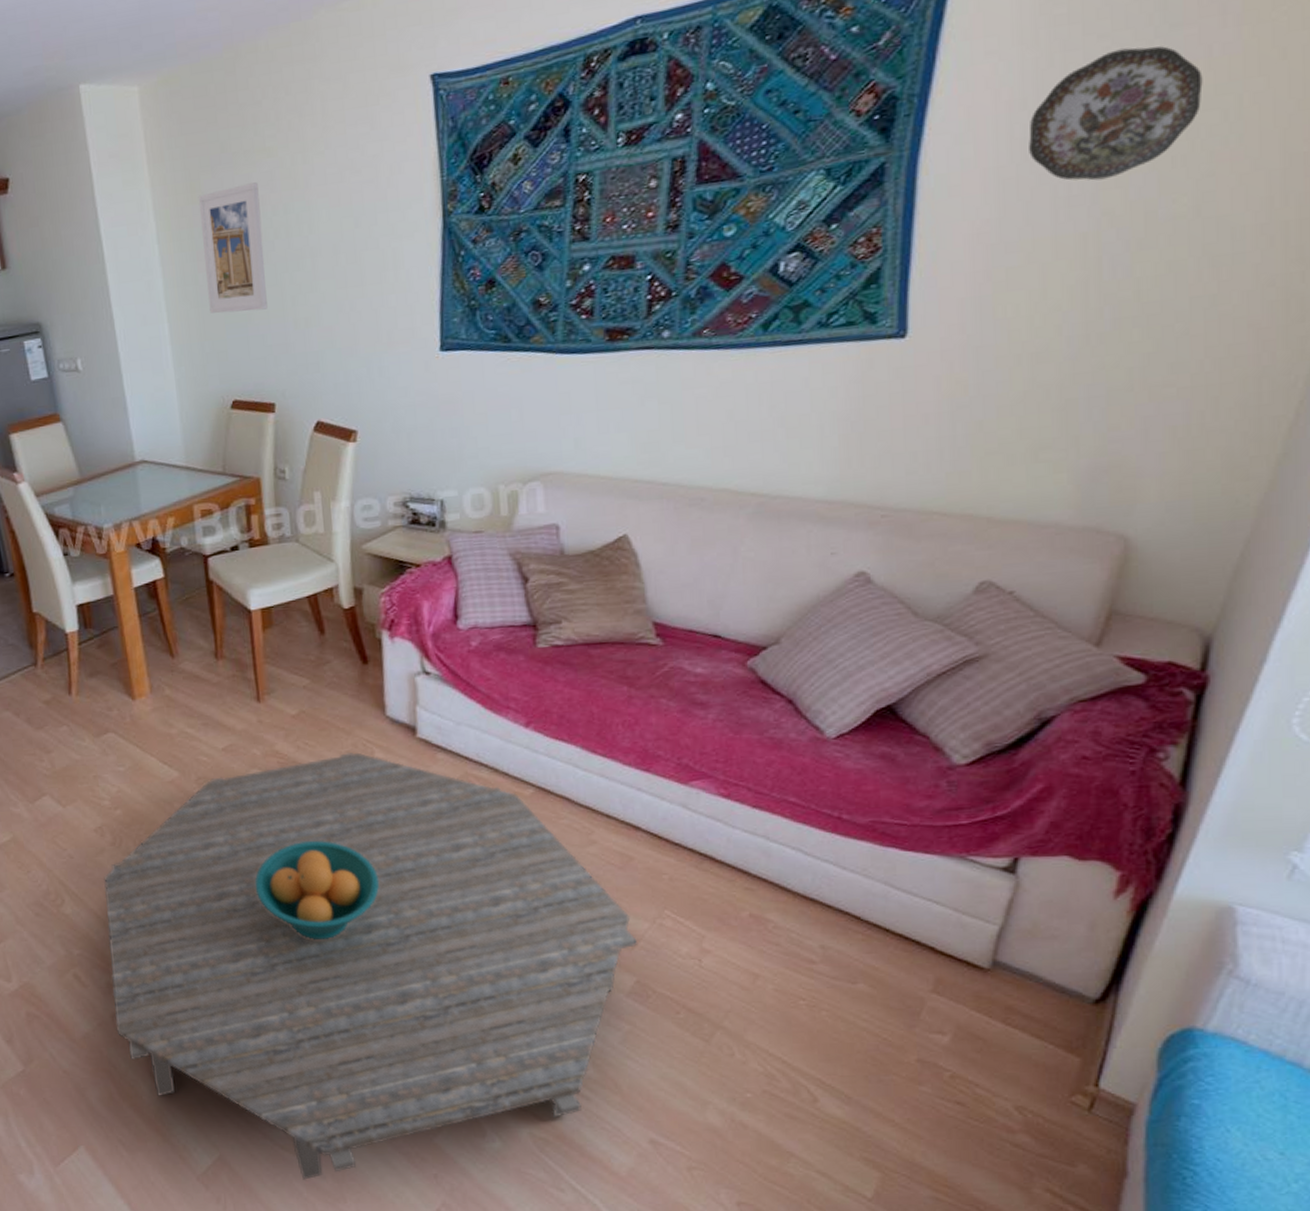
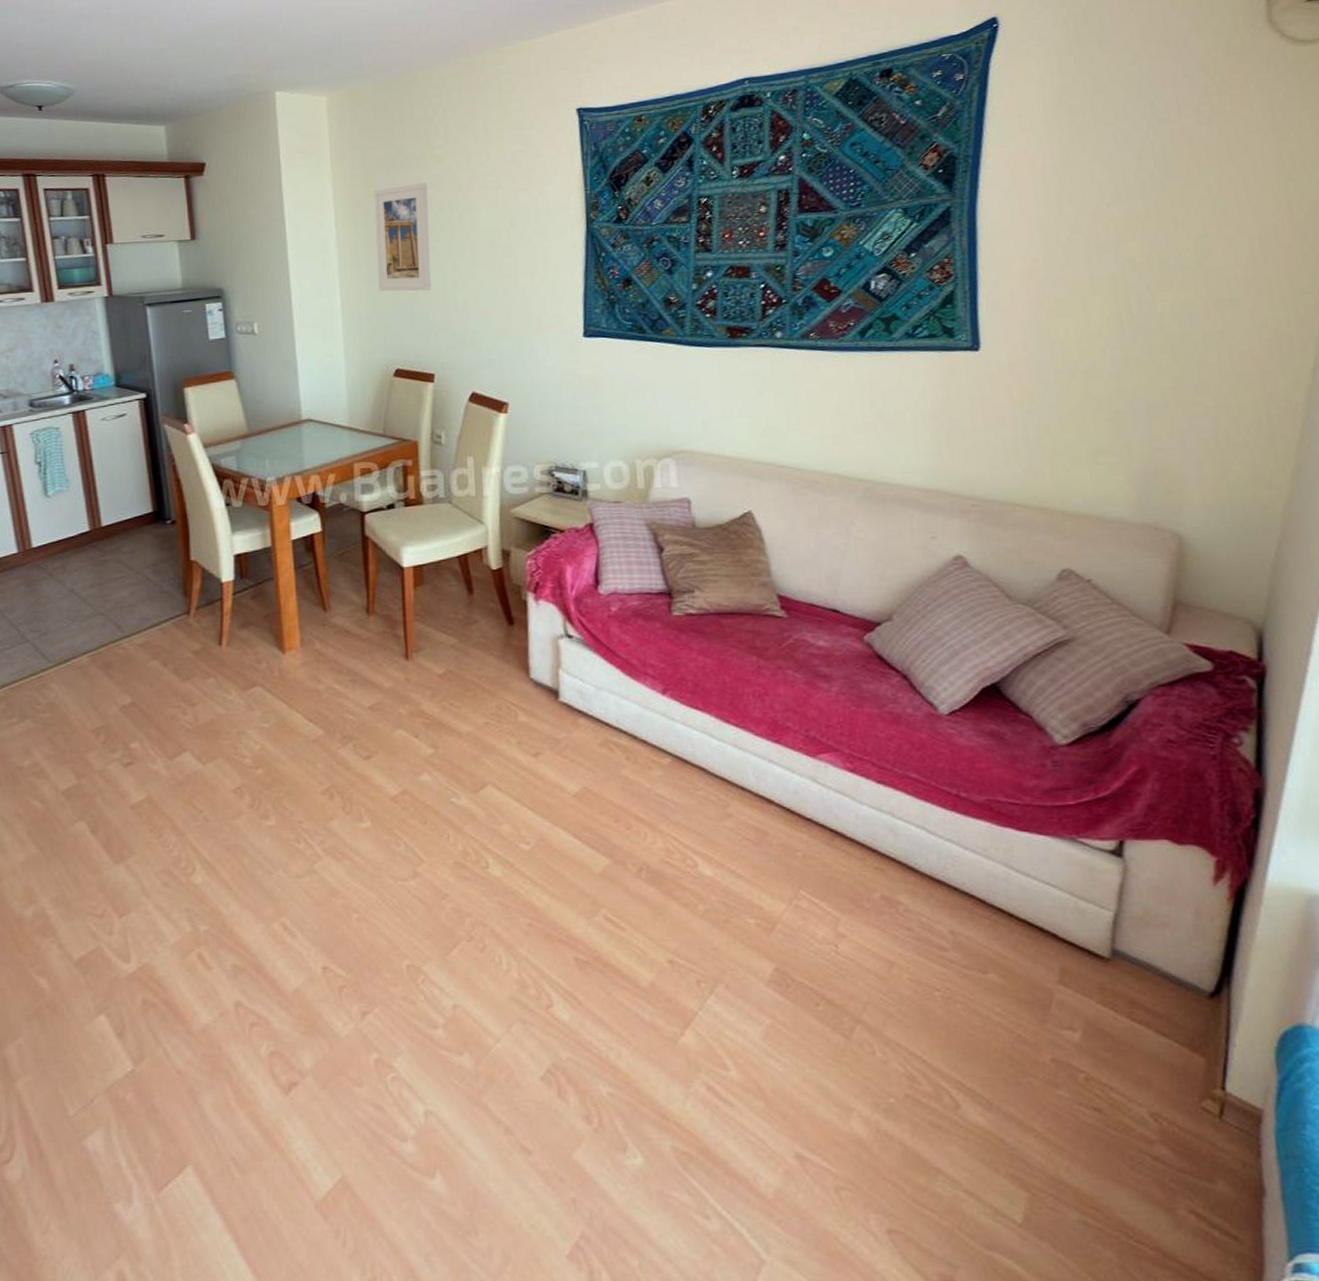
coffee table: present [104,752,637,1180] -> none [238,715,775,1207]
fruit bowl: present [254,840,380,940] -> none [394,807,521,917]
decorative plate: present [1029,46,1203,181] -> none [1061,134,1191,234]

